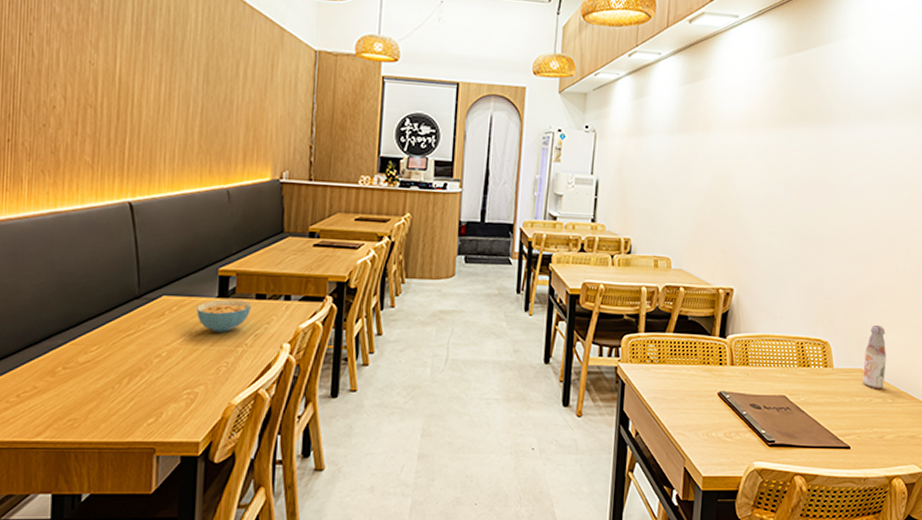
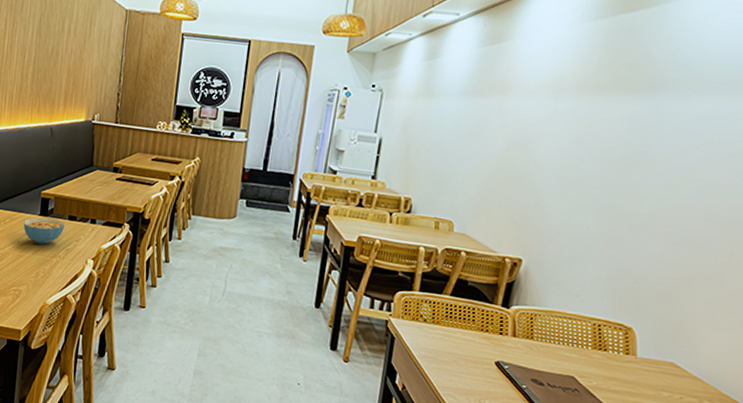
bottle: present [862,324,887,390] -> none [672,317,709,389]

